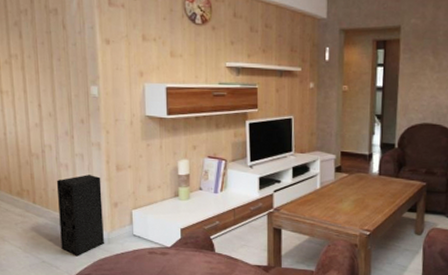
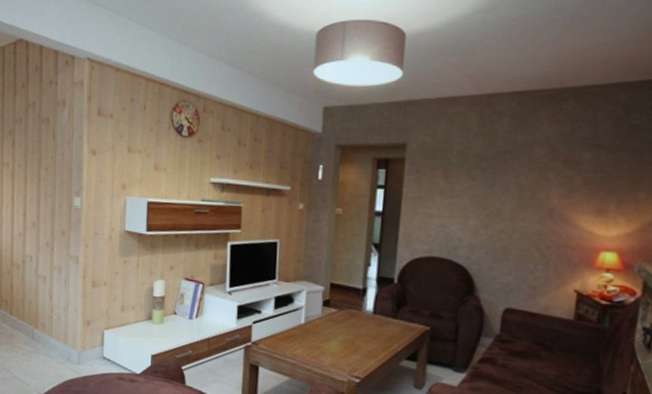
speaker: present [56,175,105,257] -> none [32,289,76,375]

